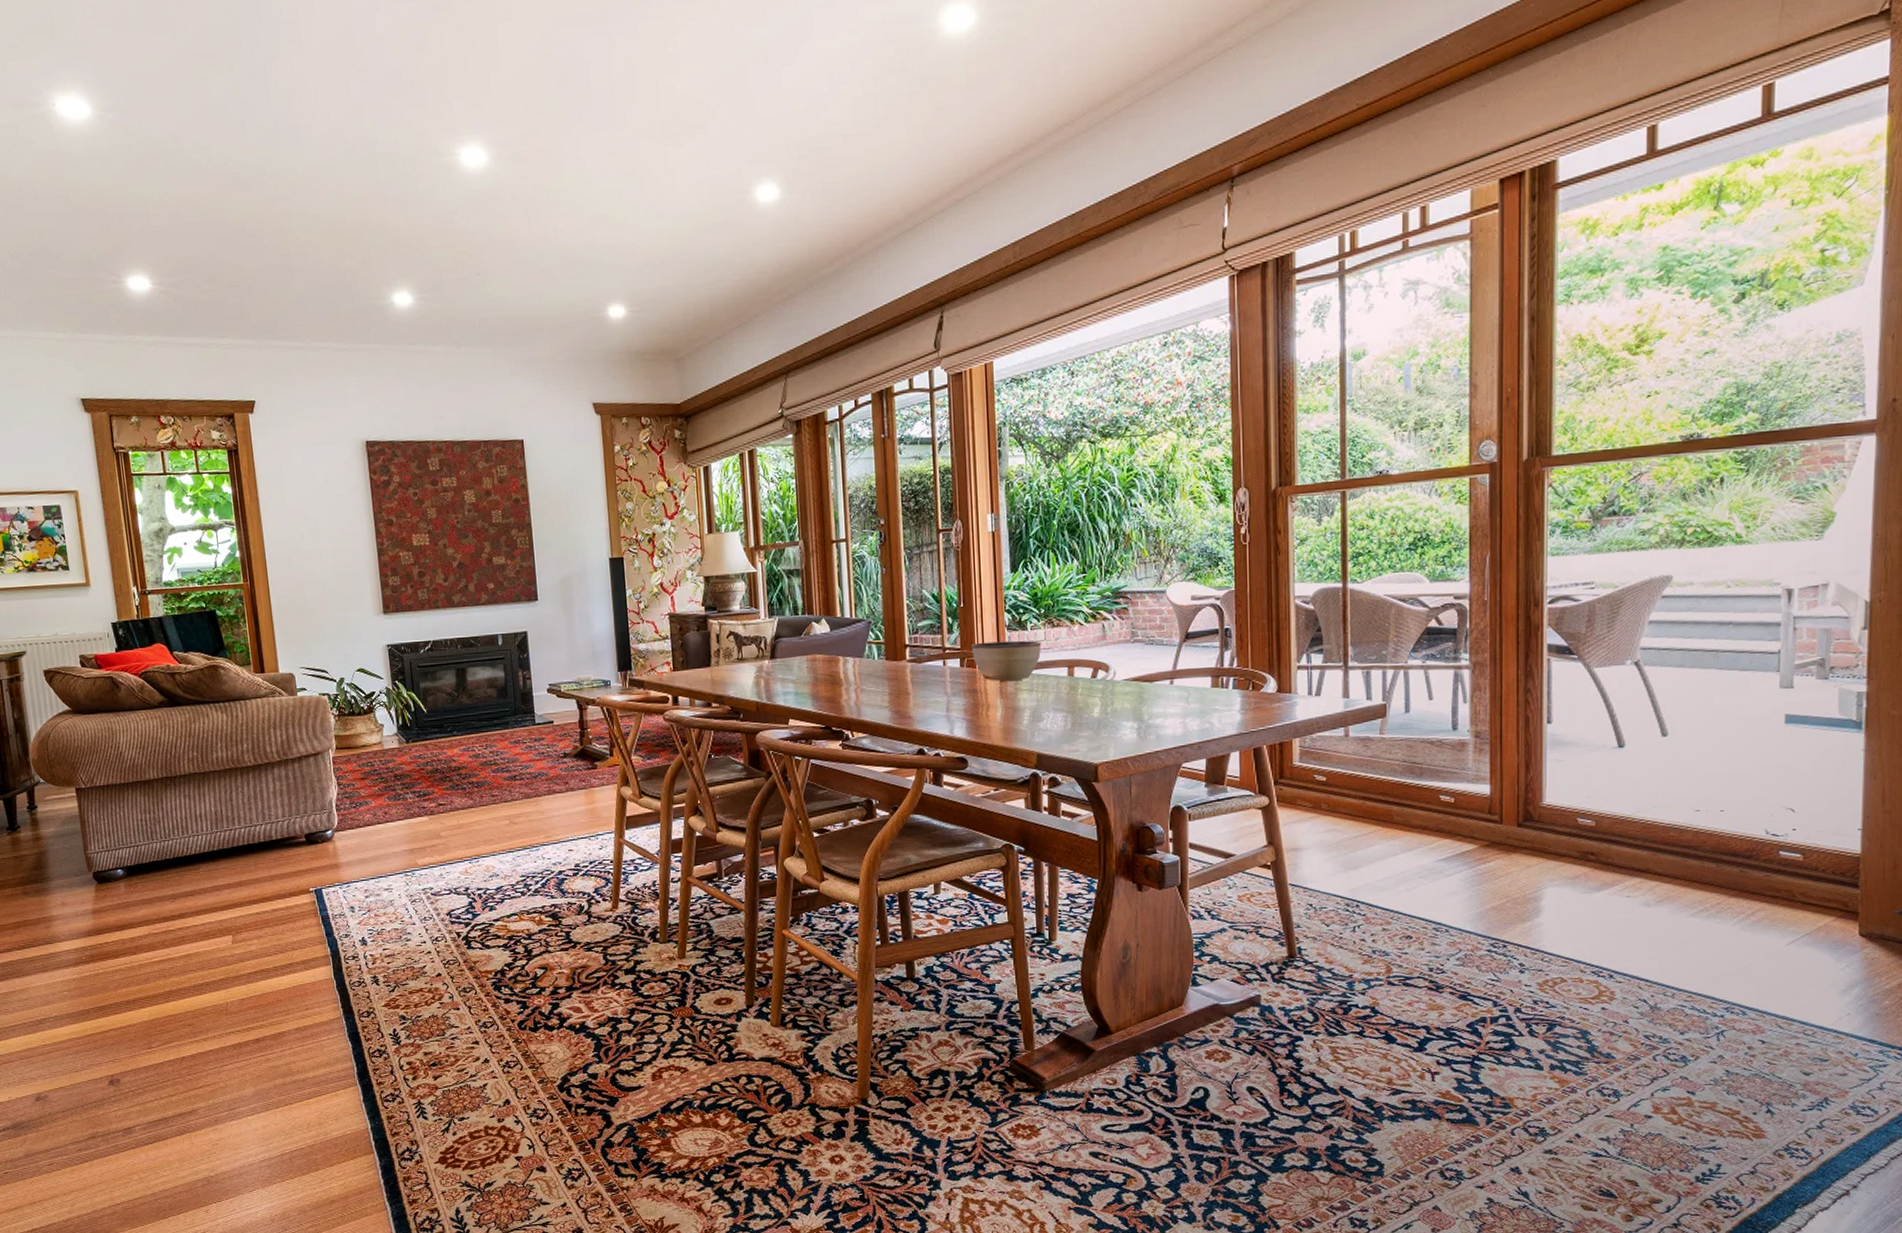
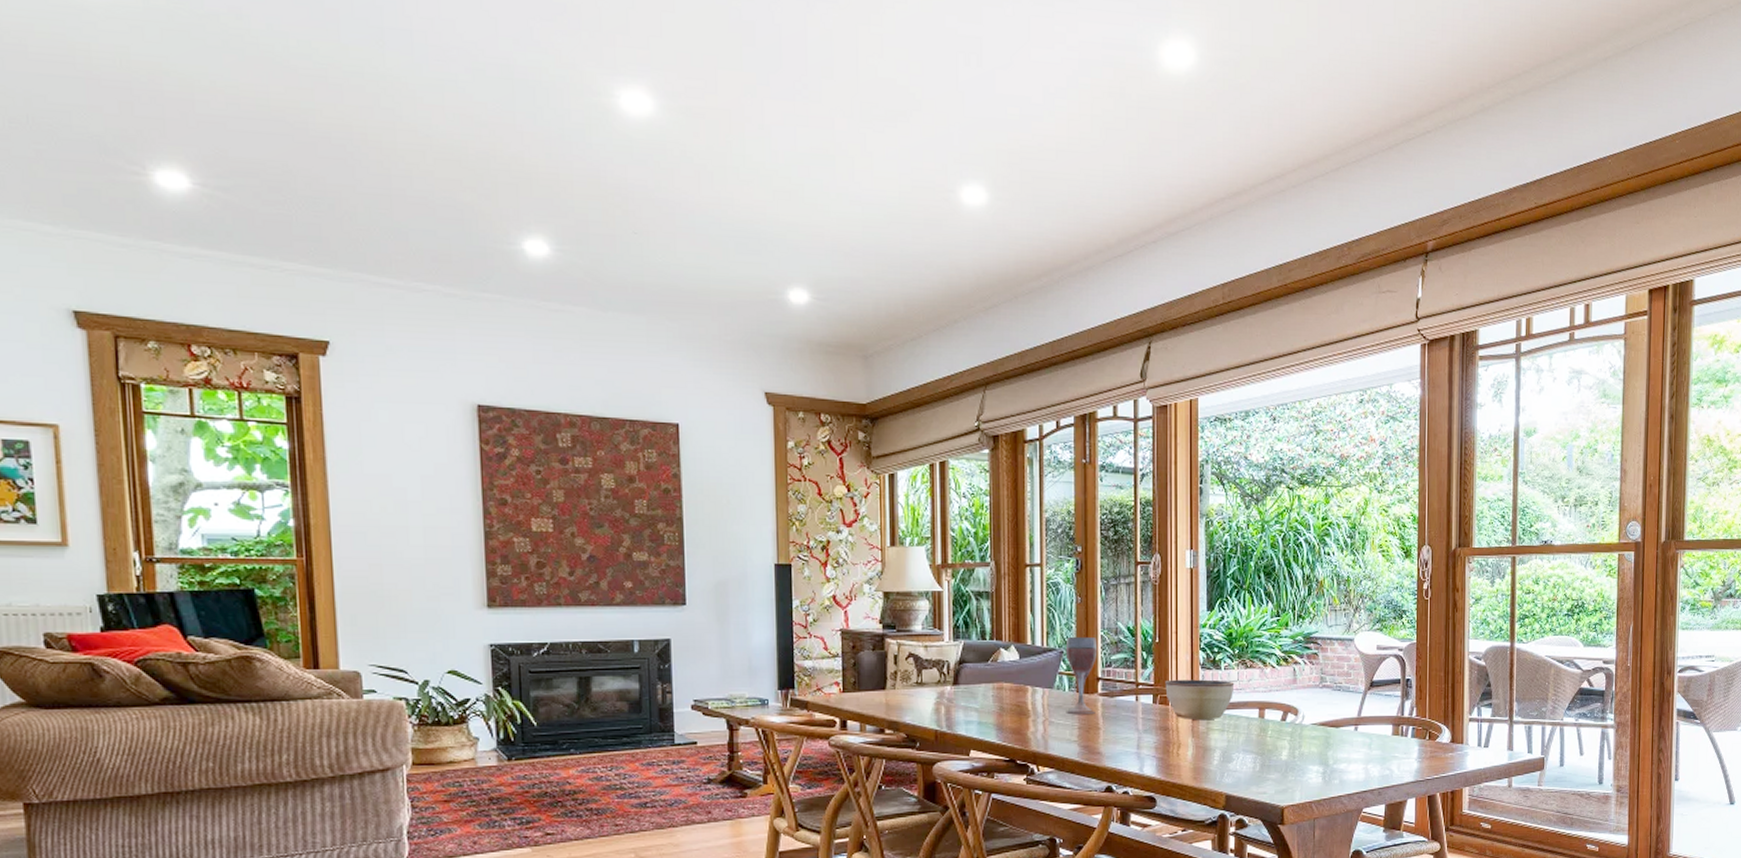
cup: none [873,605,905,682] -> present [1065,636,1098,715]

